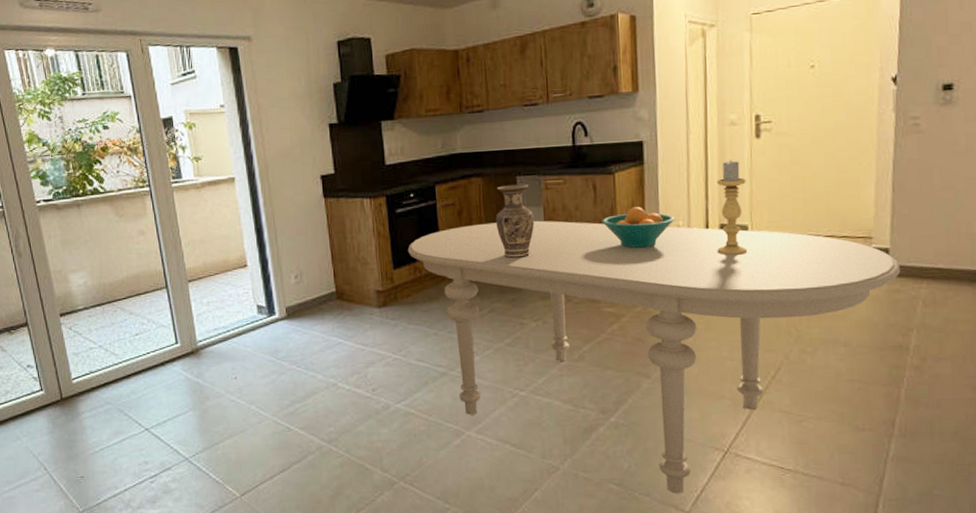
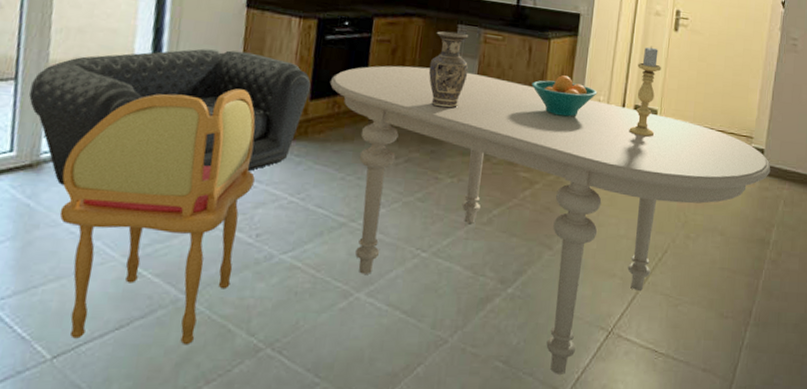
sofa: none [178,236,393,365] -> present [29,48,311,185]
dining chair: none [215,269,361,482] -> present [59,88,256,345]

